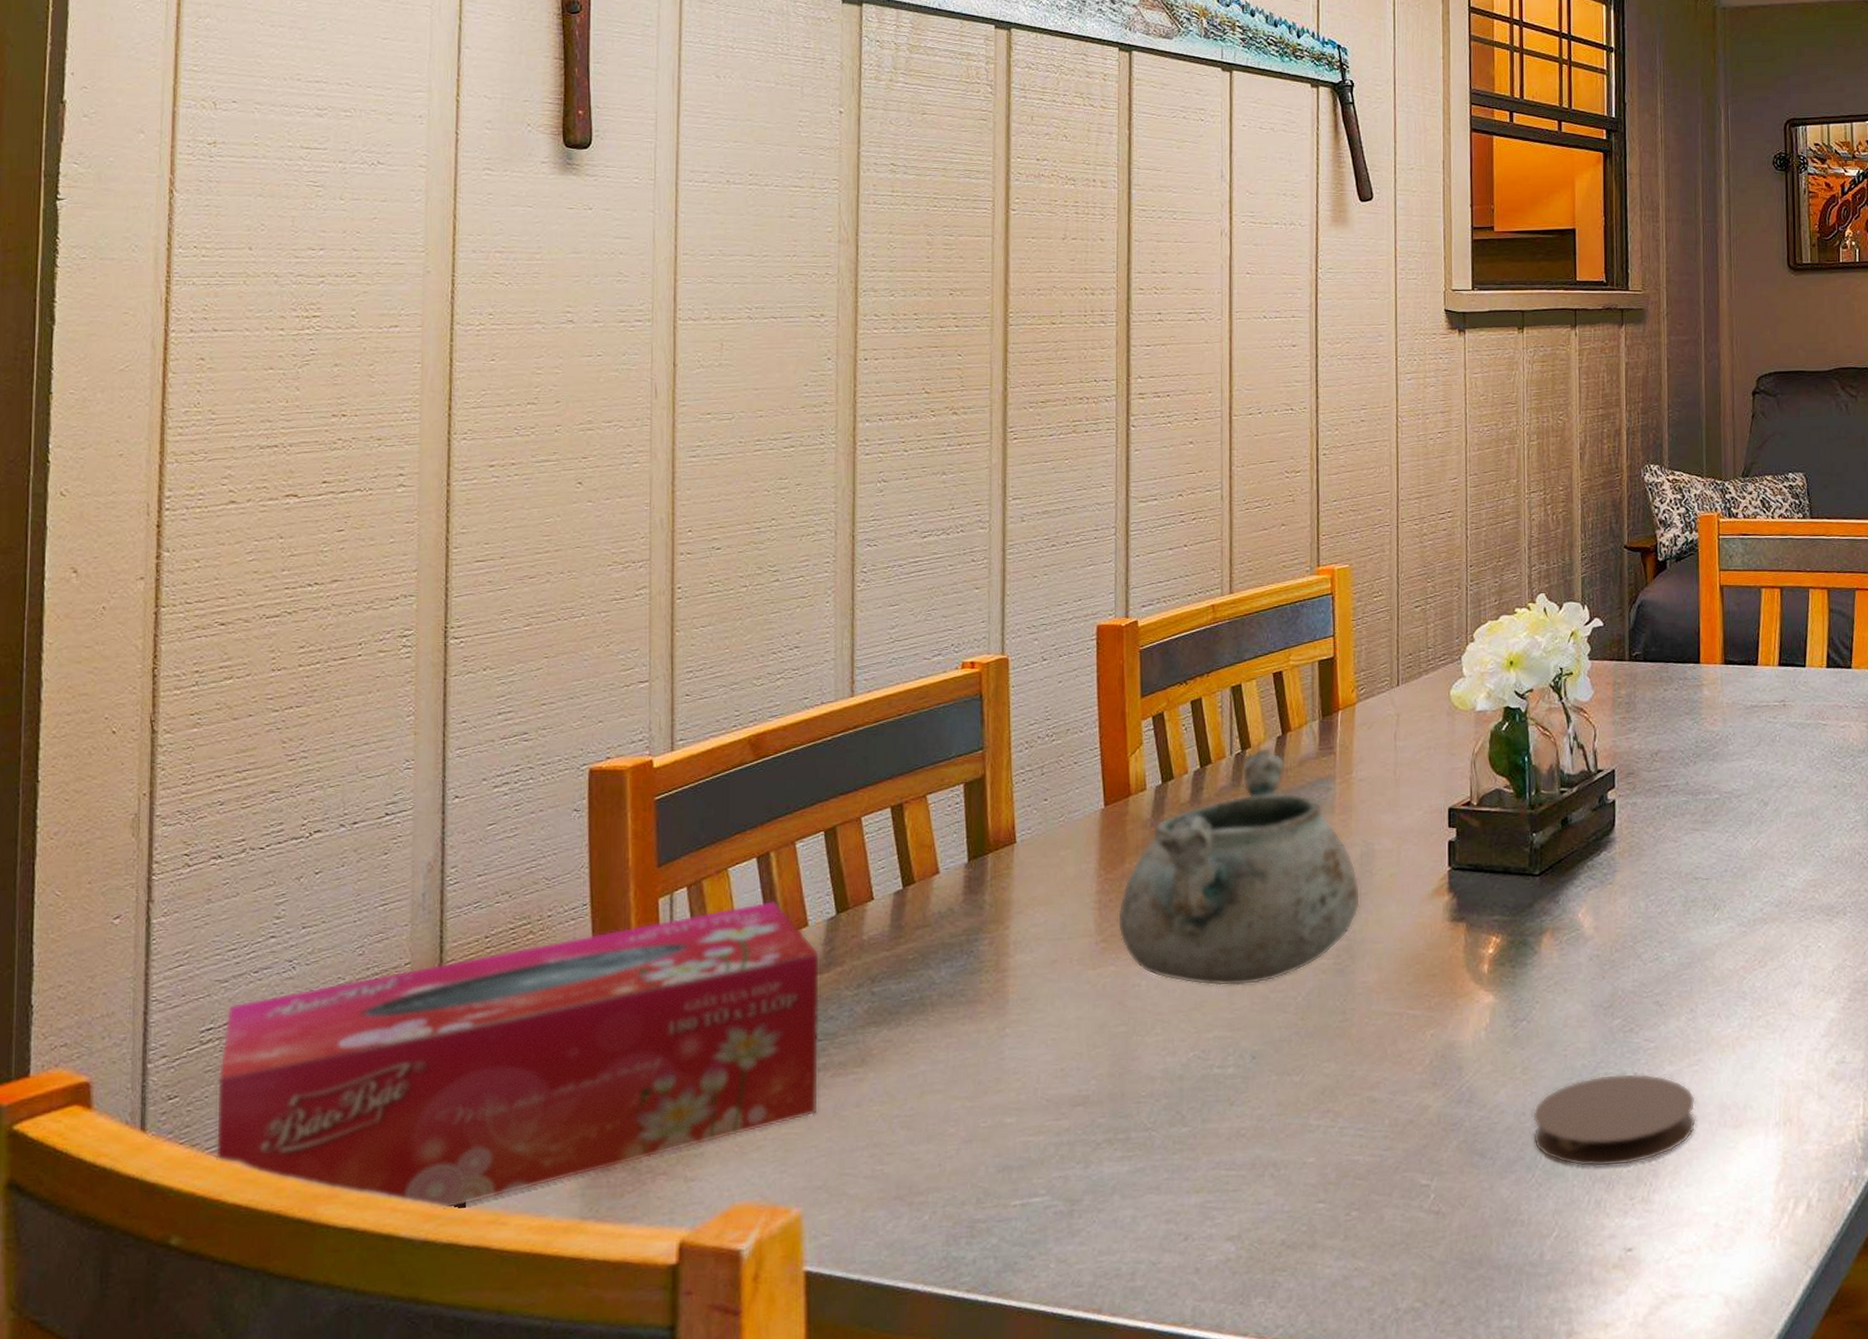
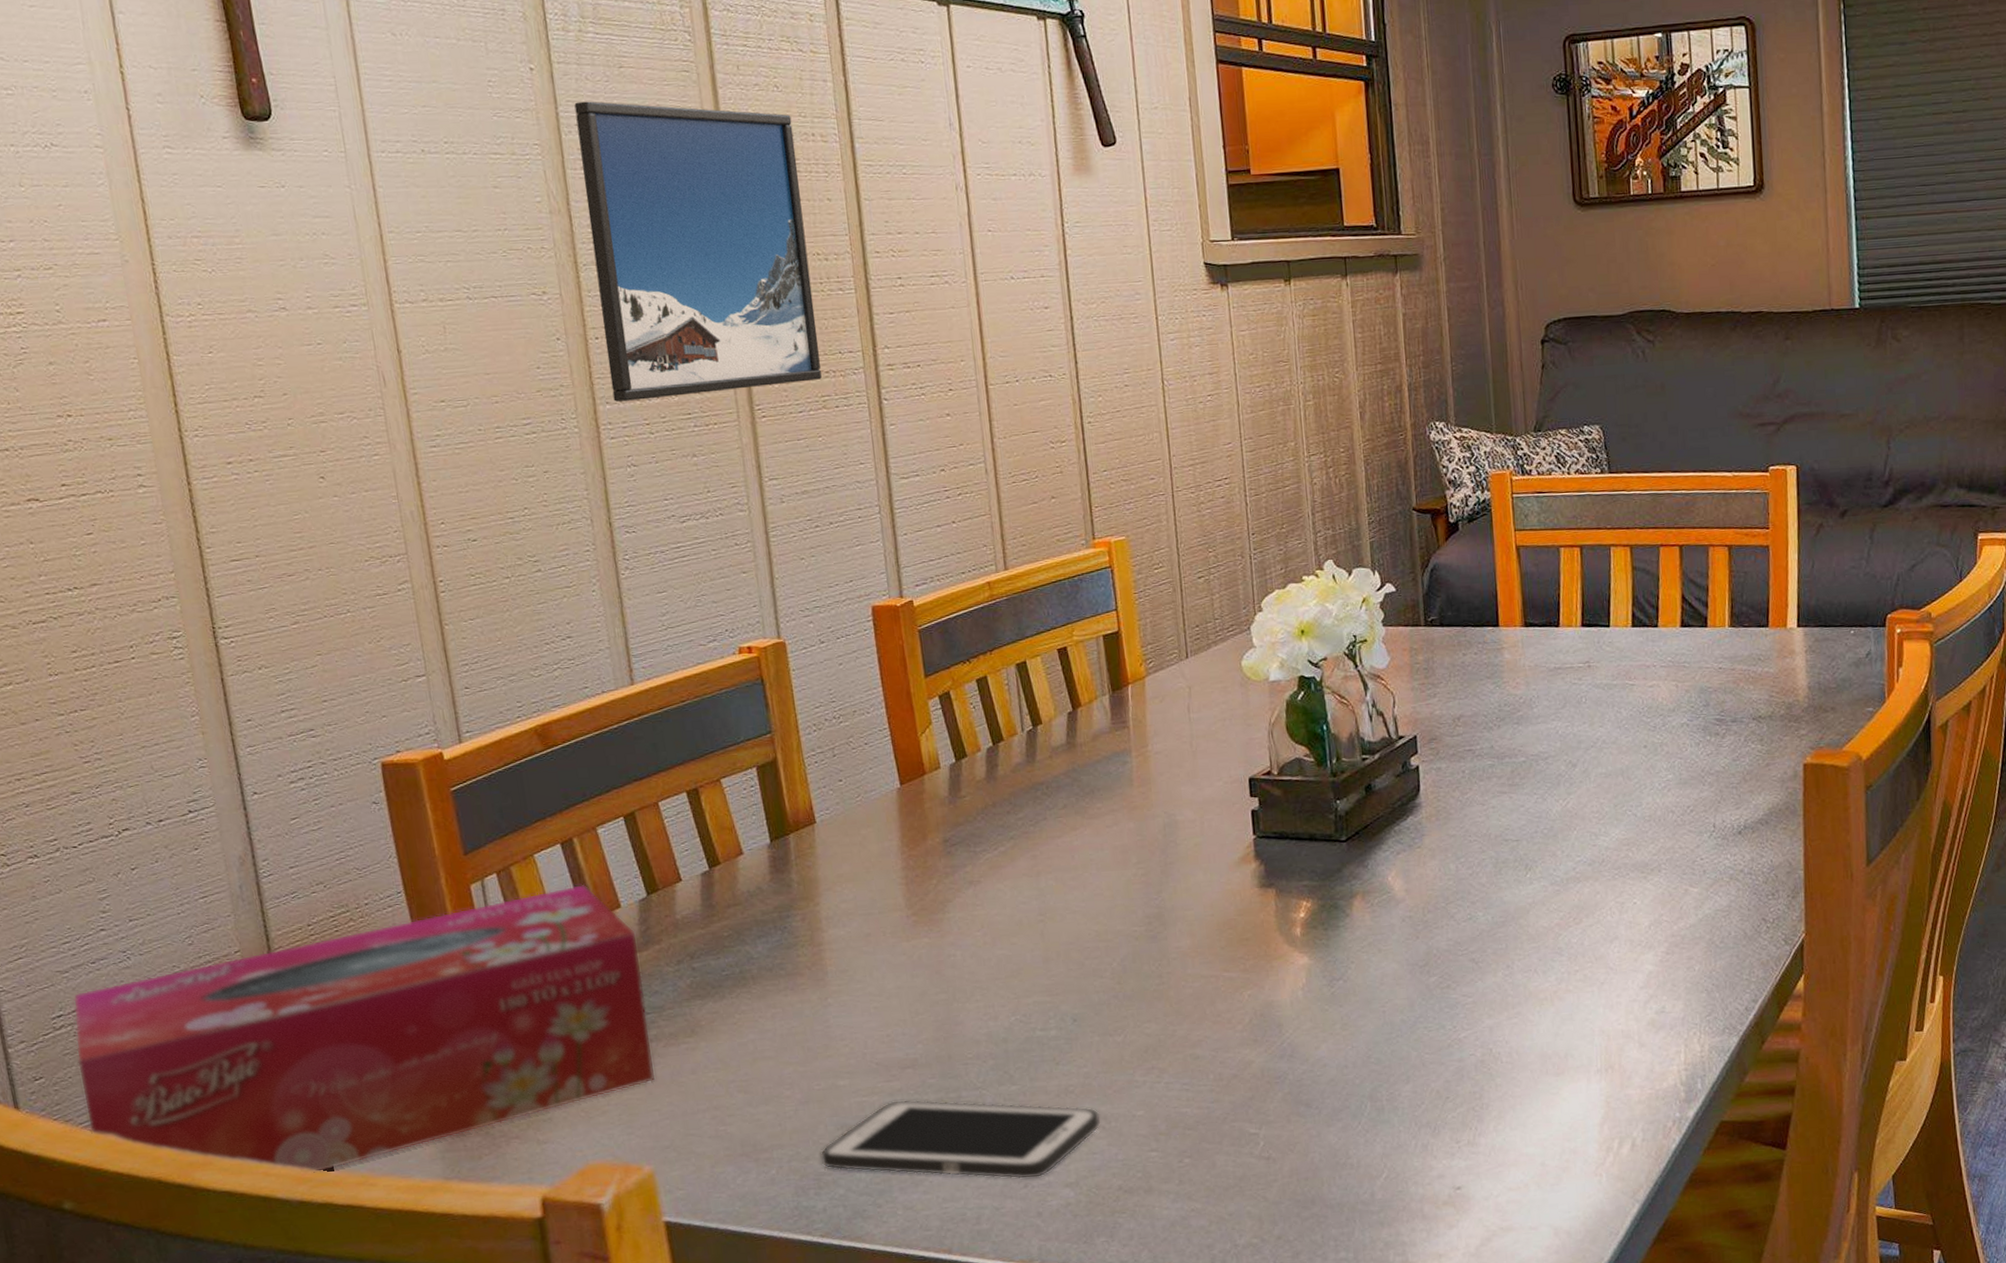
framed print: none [874,143,1076,420] -> present [574,101,822,402]
cell phone: none [977,1140,1270,1231] -> present [820,1099,1101,1180]
bowl: present [1117,747,1361,987] -> none [925,723,1168,955]
coaster: present [1532,1073,1696,1168] -> none [1355,1026,1518,1114]

